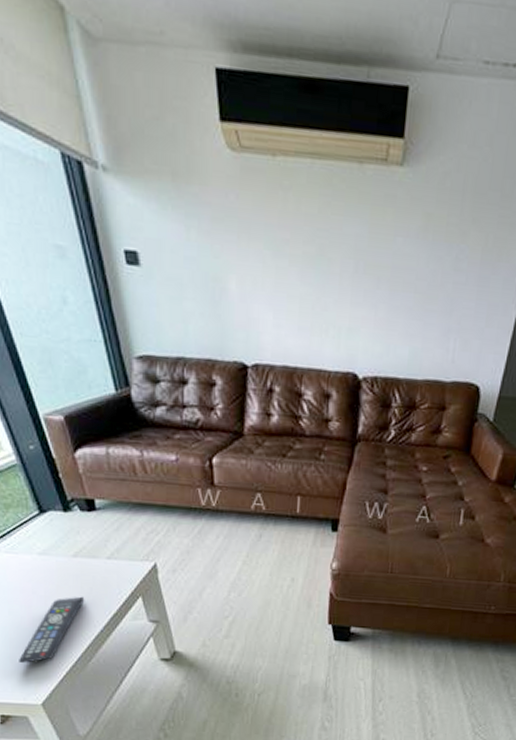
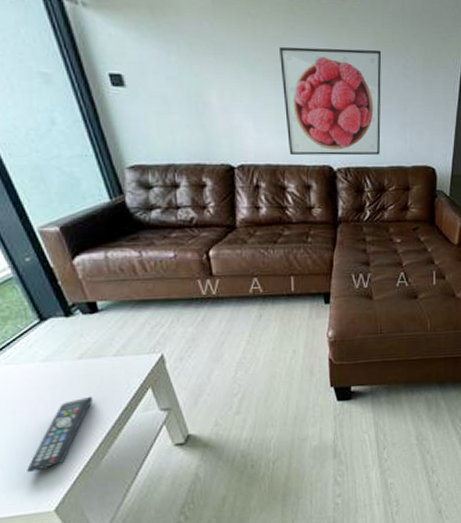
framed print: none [310,227,432,365] -> present [280,47,382,156]

